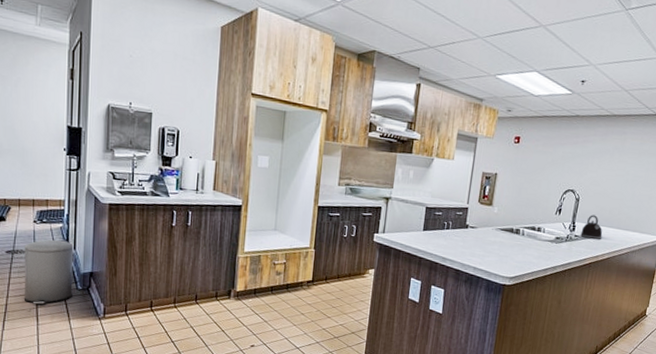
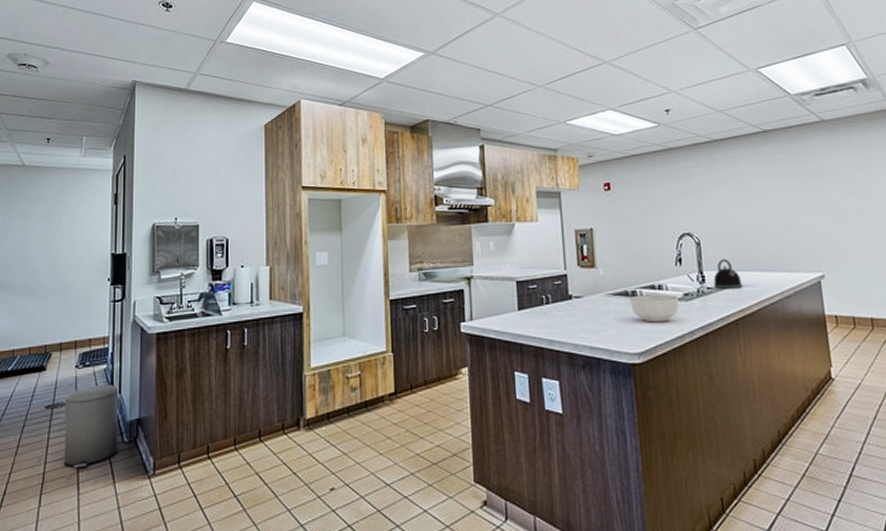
bowl: none [513,233,552,257] -> present [629,294,679,323]

